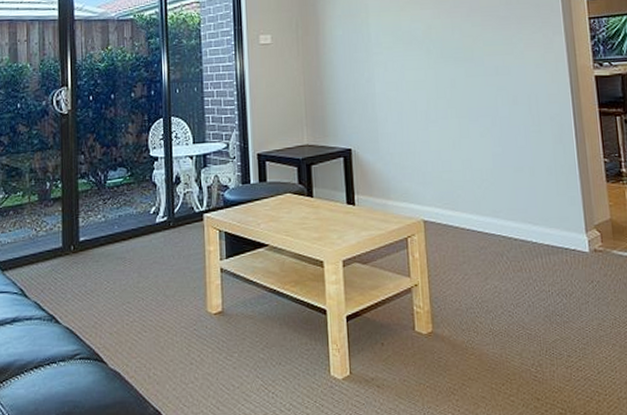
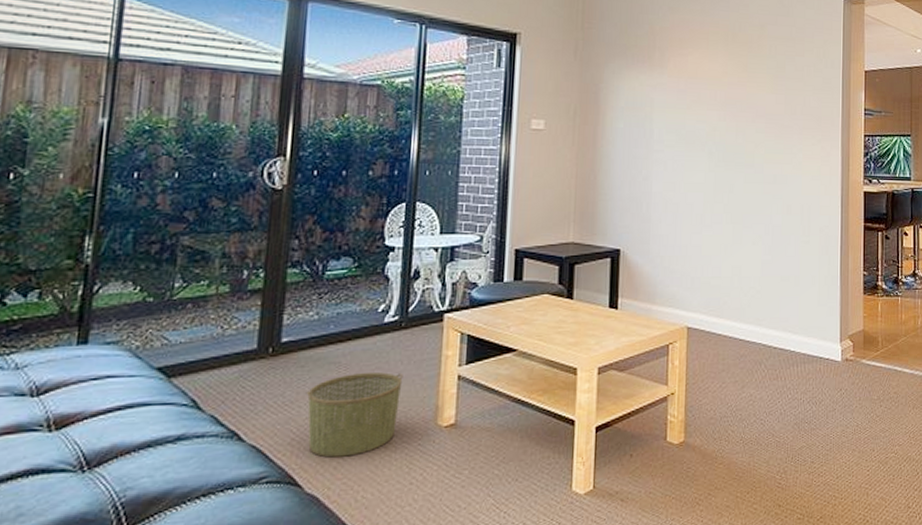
basket: none [102,266,176,339] -> present [306,372,403,458]

